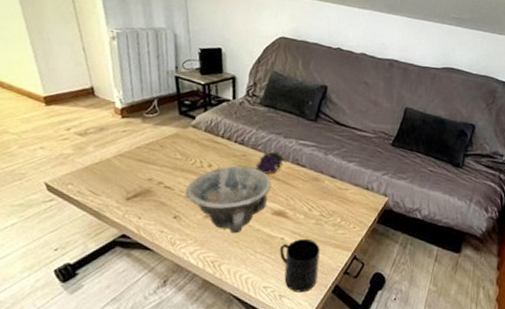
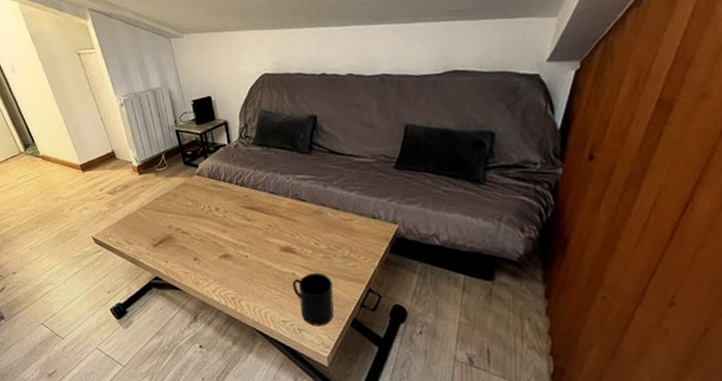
bowl: present [185,165,271,234] -> none [200,206,275,271]
fruit: present [255,151,287,174] -> none [258,188,287,212]

